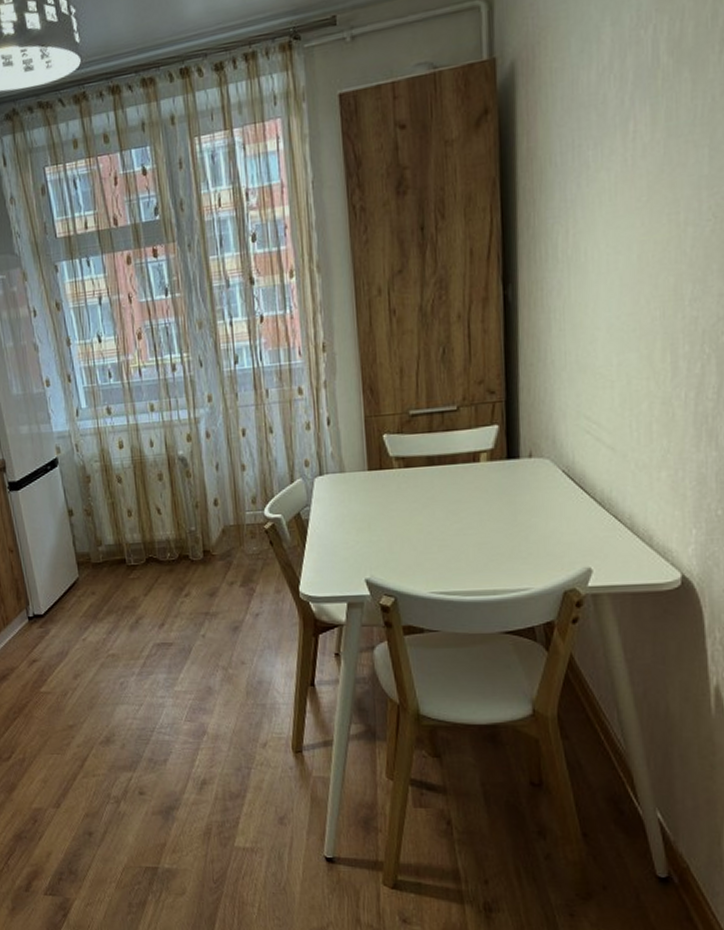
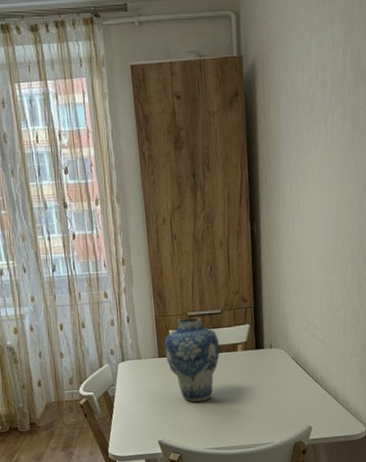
vase: none [376,417,455,531] -> present [164,318,220,403]

